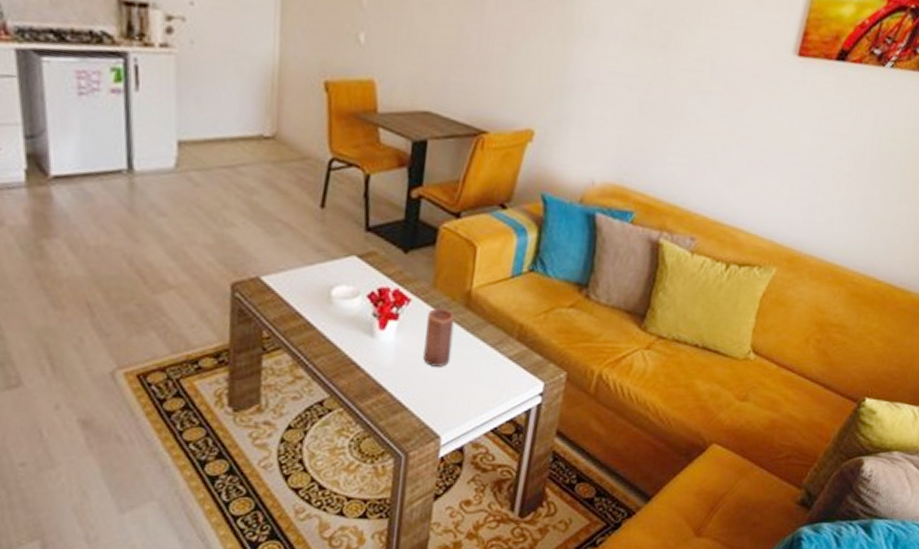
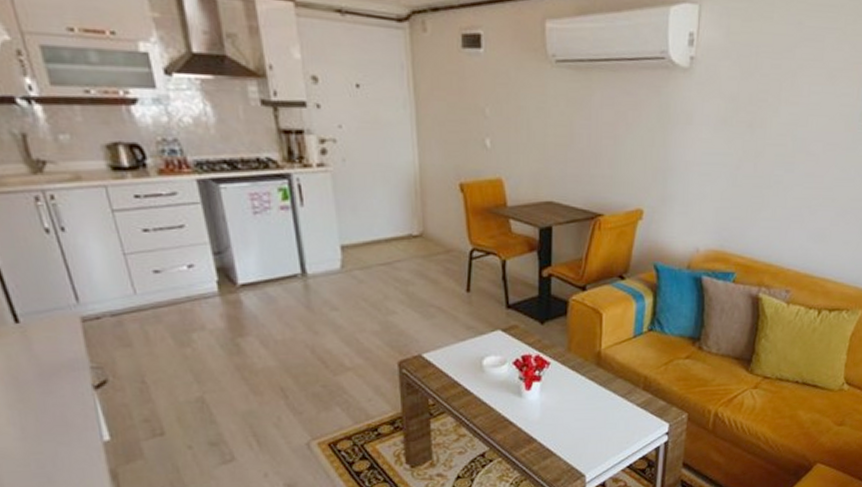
candle: present [423,307,455,367] -> none [565,368,589,418]

